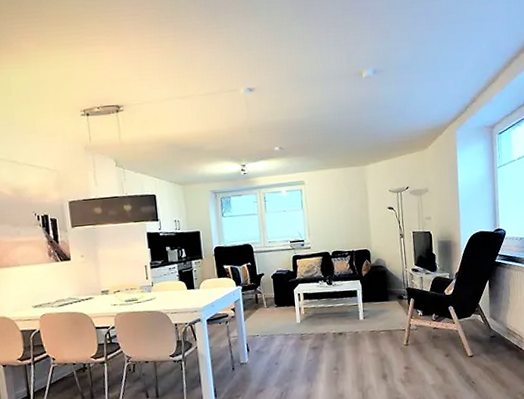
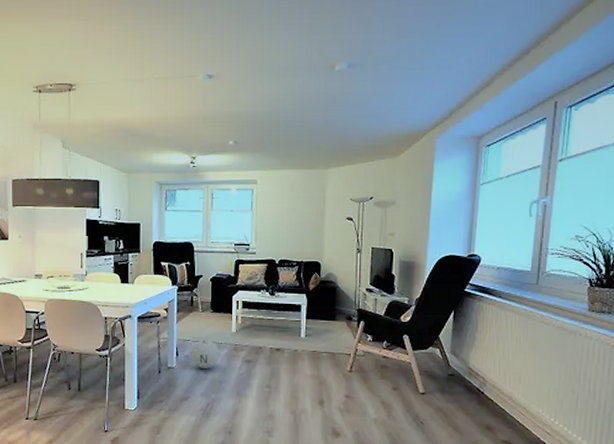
ball: none [261,333,288,360] -> present [191,340,219,368]

